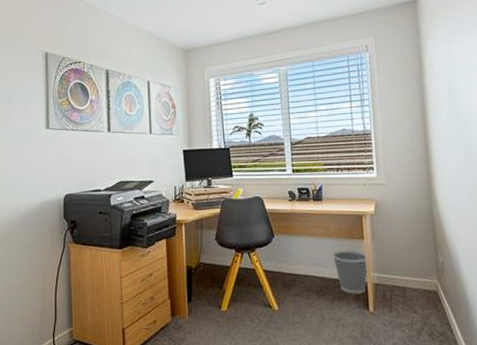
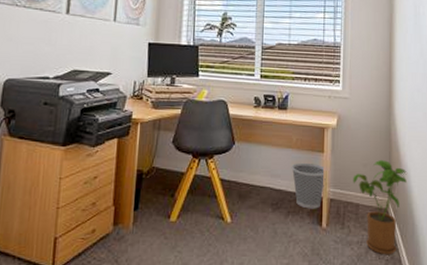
house plant: none [396,243,455,336] -> present [353,160,407,255]

